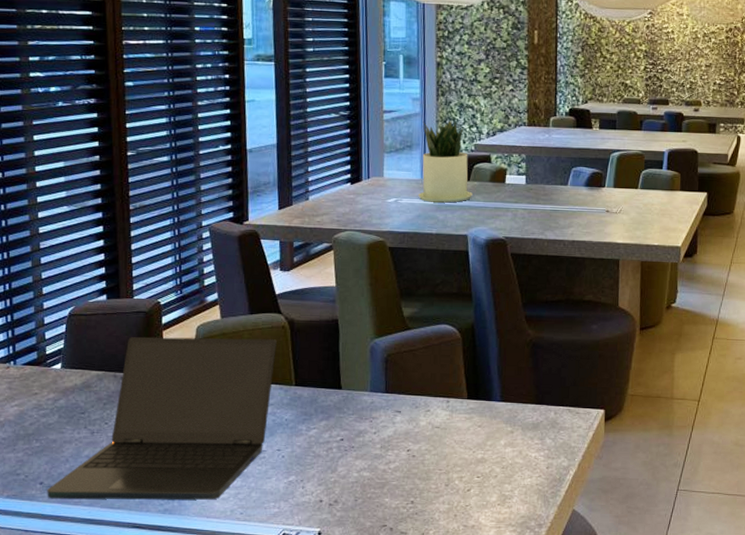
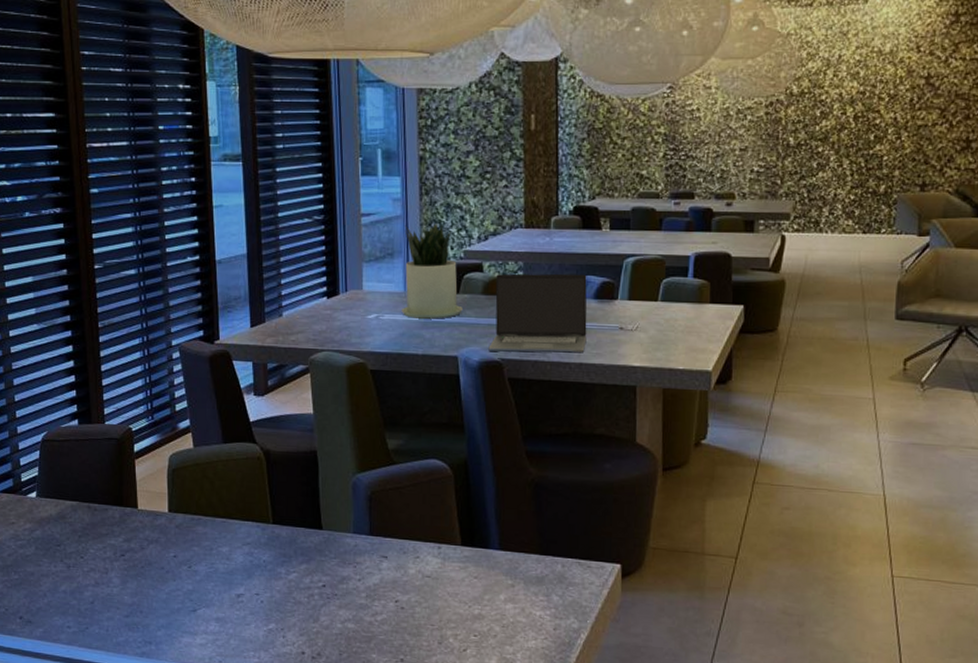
laptop: present [47,336,277,500] -> none [27,465,252,645]
laptop: none [494,164,580,232] -> present [488,273,587,353]

